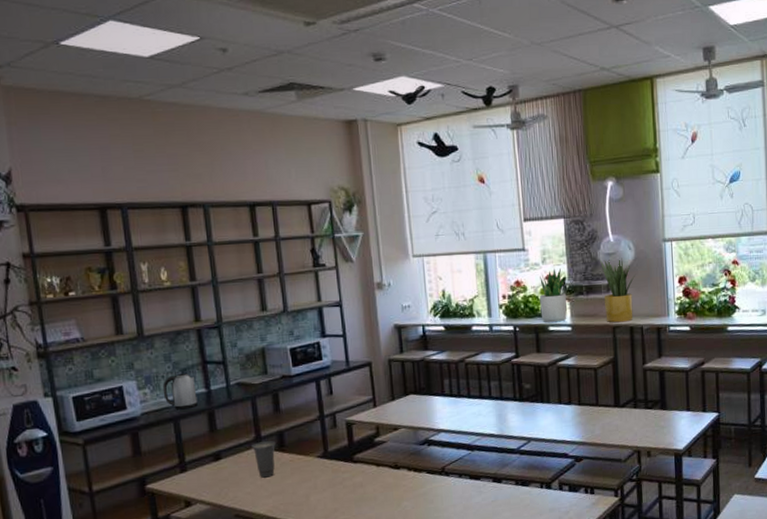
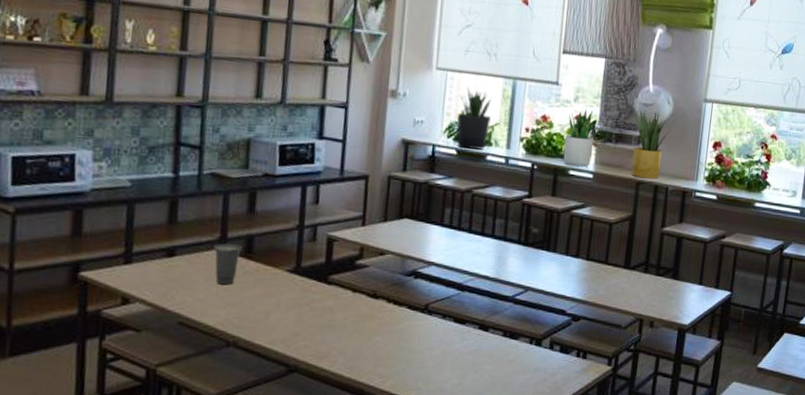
kettle: present [162,373,198,410] -> none [121,151,162,193]
planter: none [439,267,470,324] -> present [456,86,492,150]

